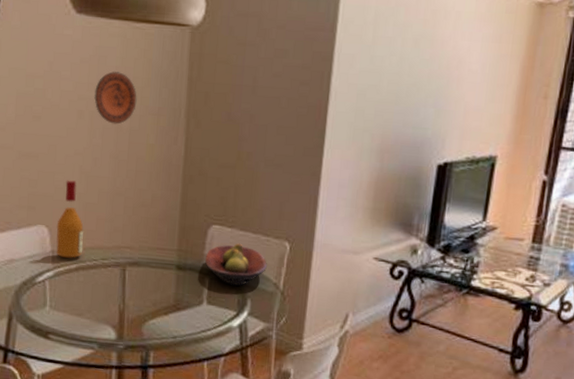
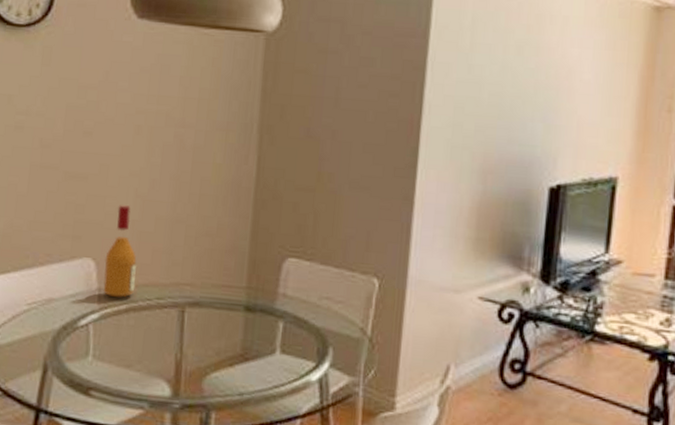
decorative plate: present [94,70,137,125] -> none [154,81,203,141]
fruit bowl: present [205,243,267,286] -> none [279,279,352,331]

